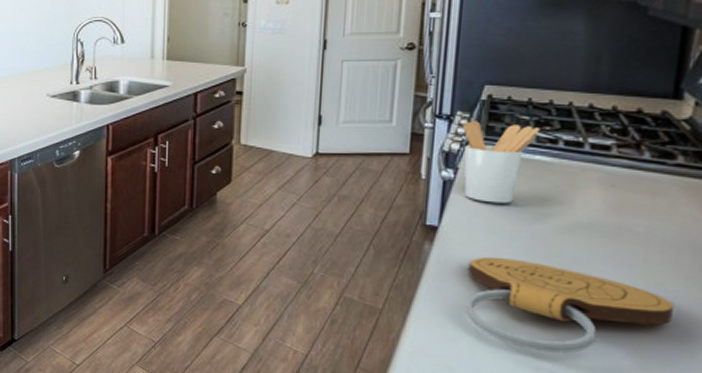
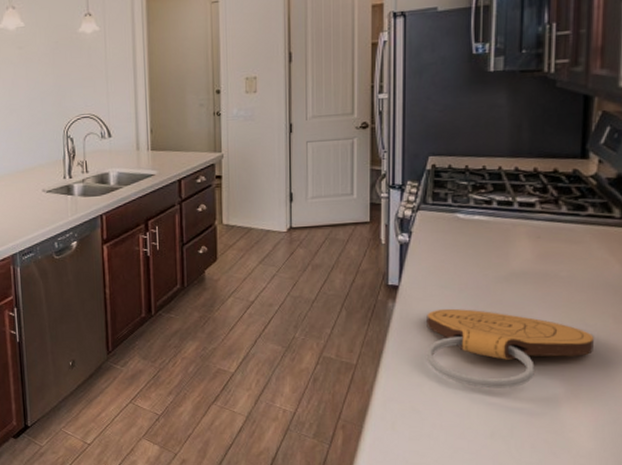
utensil holder: present [463,121,541,204] -> none [413,189,477,261]

